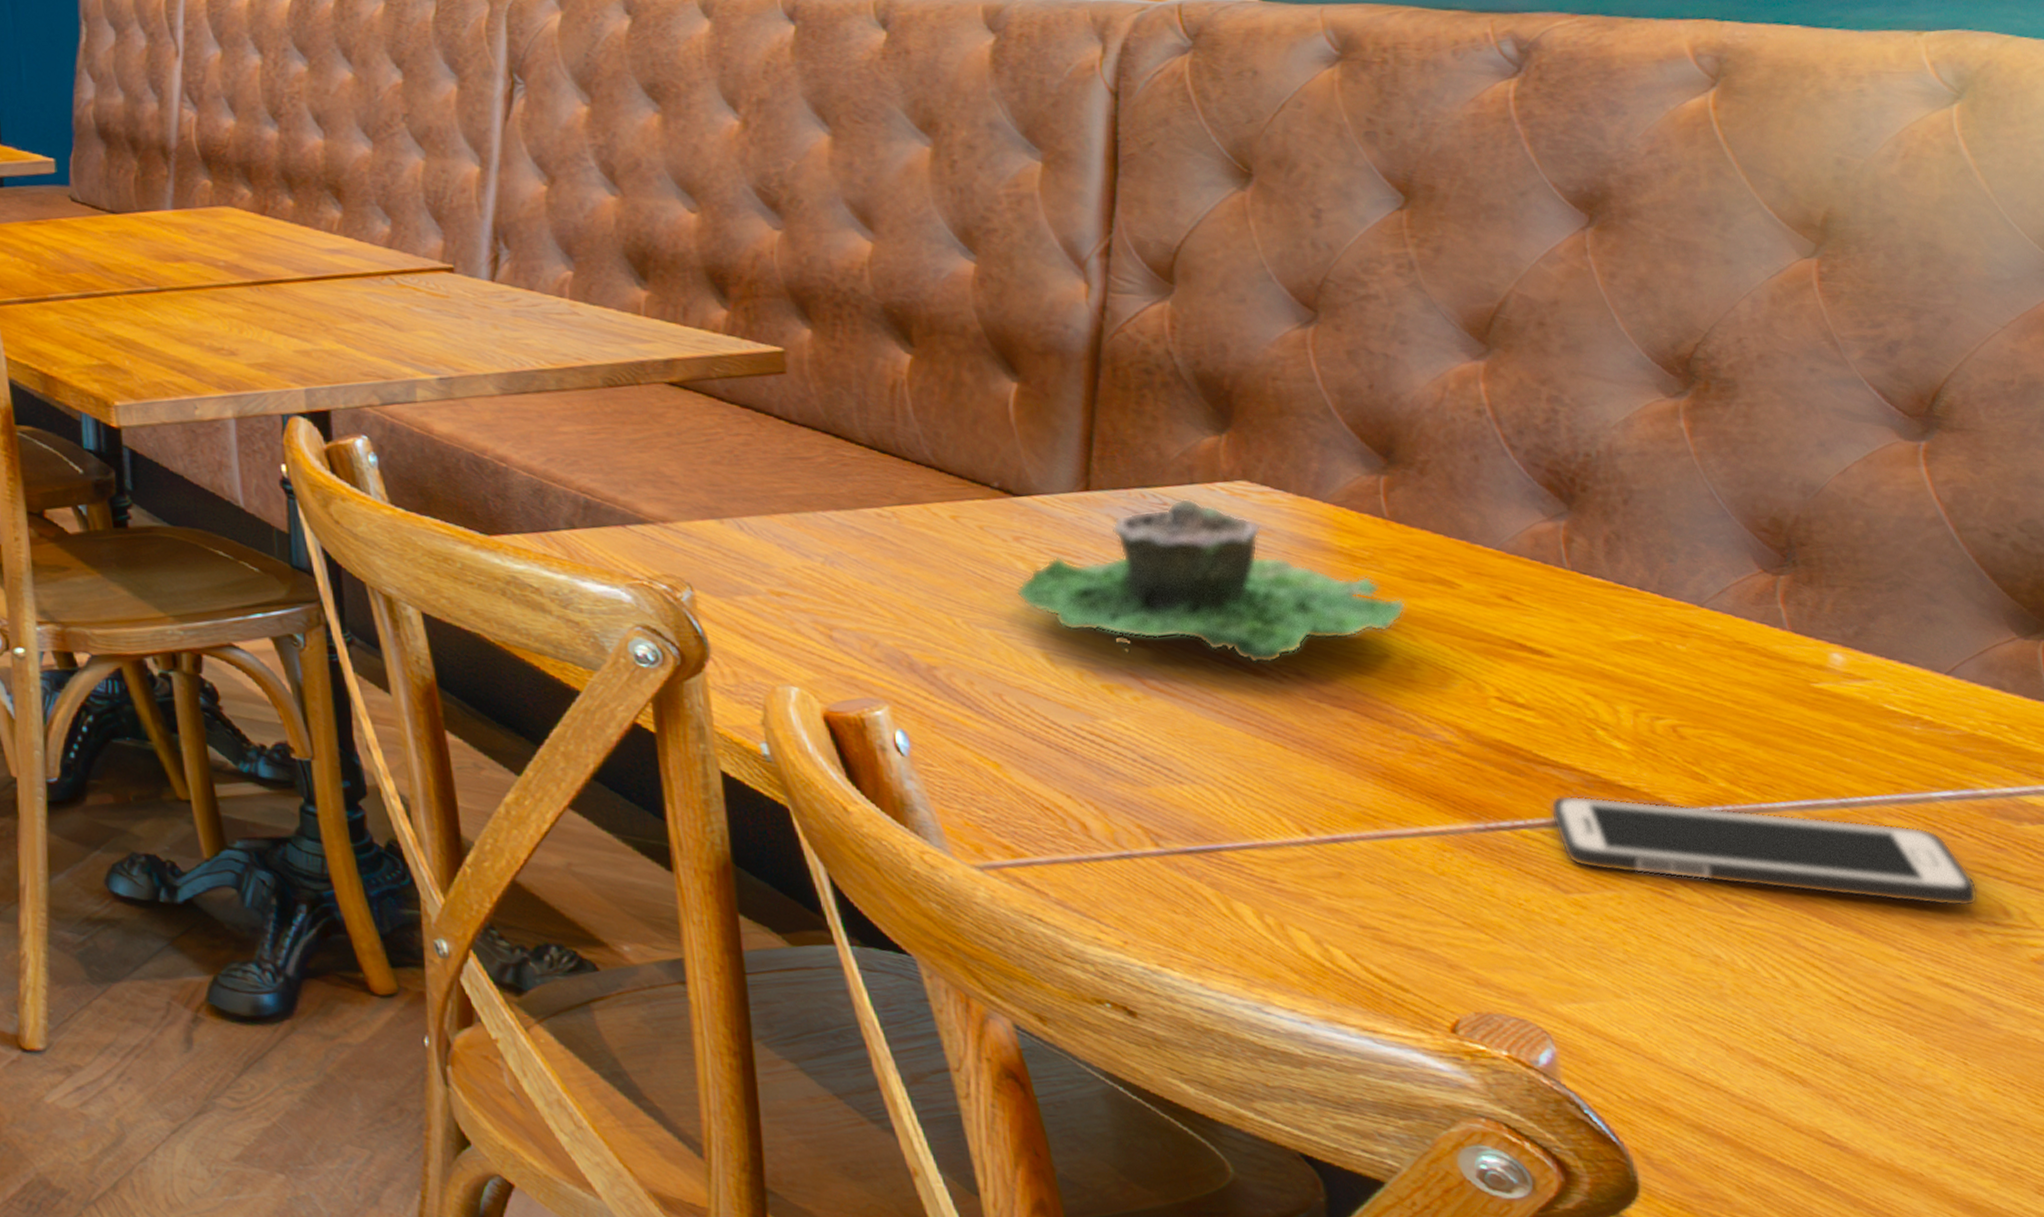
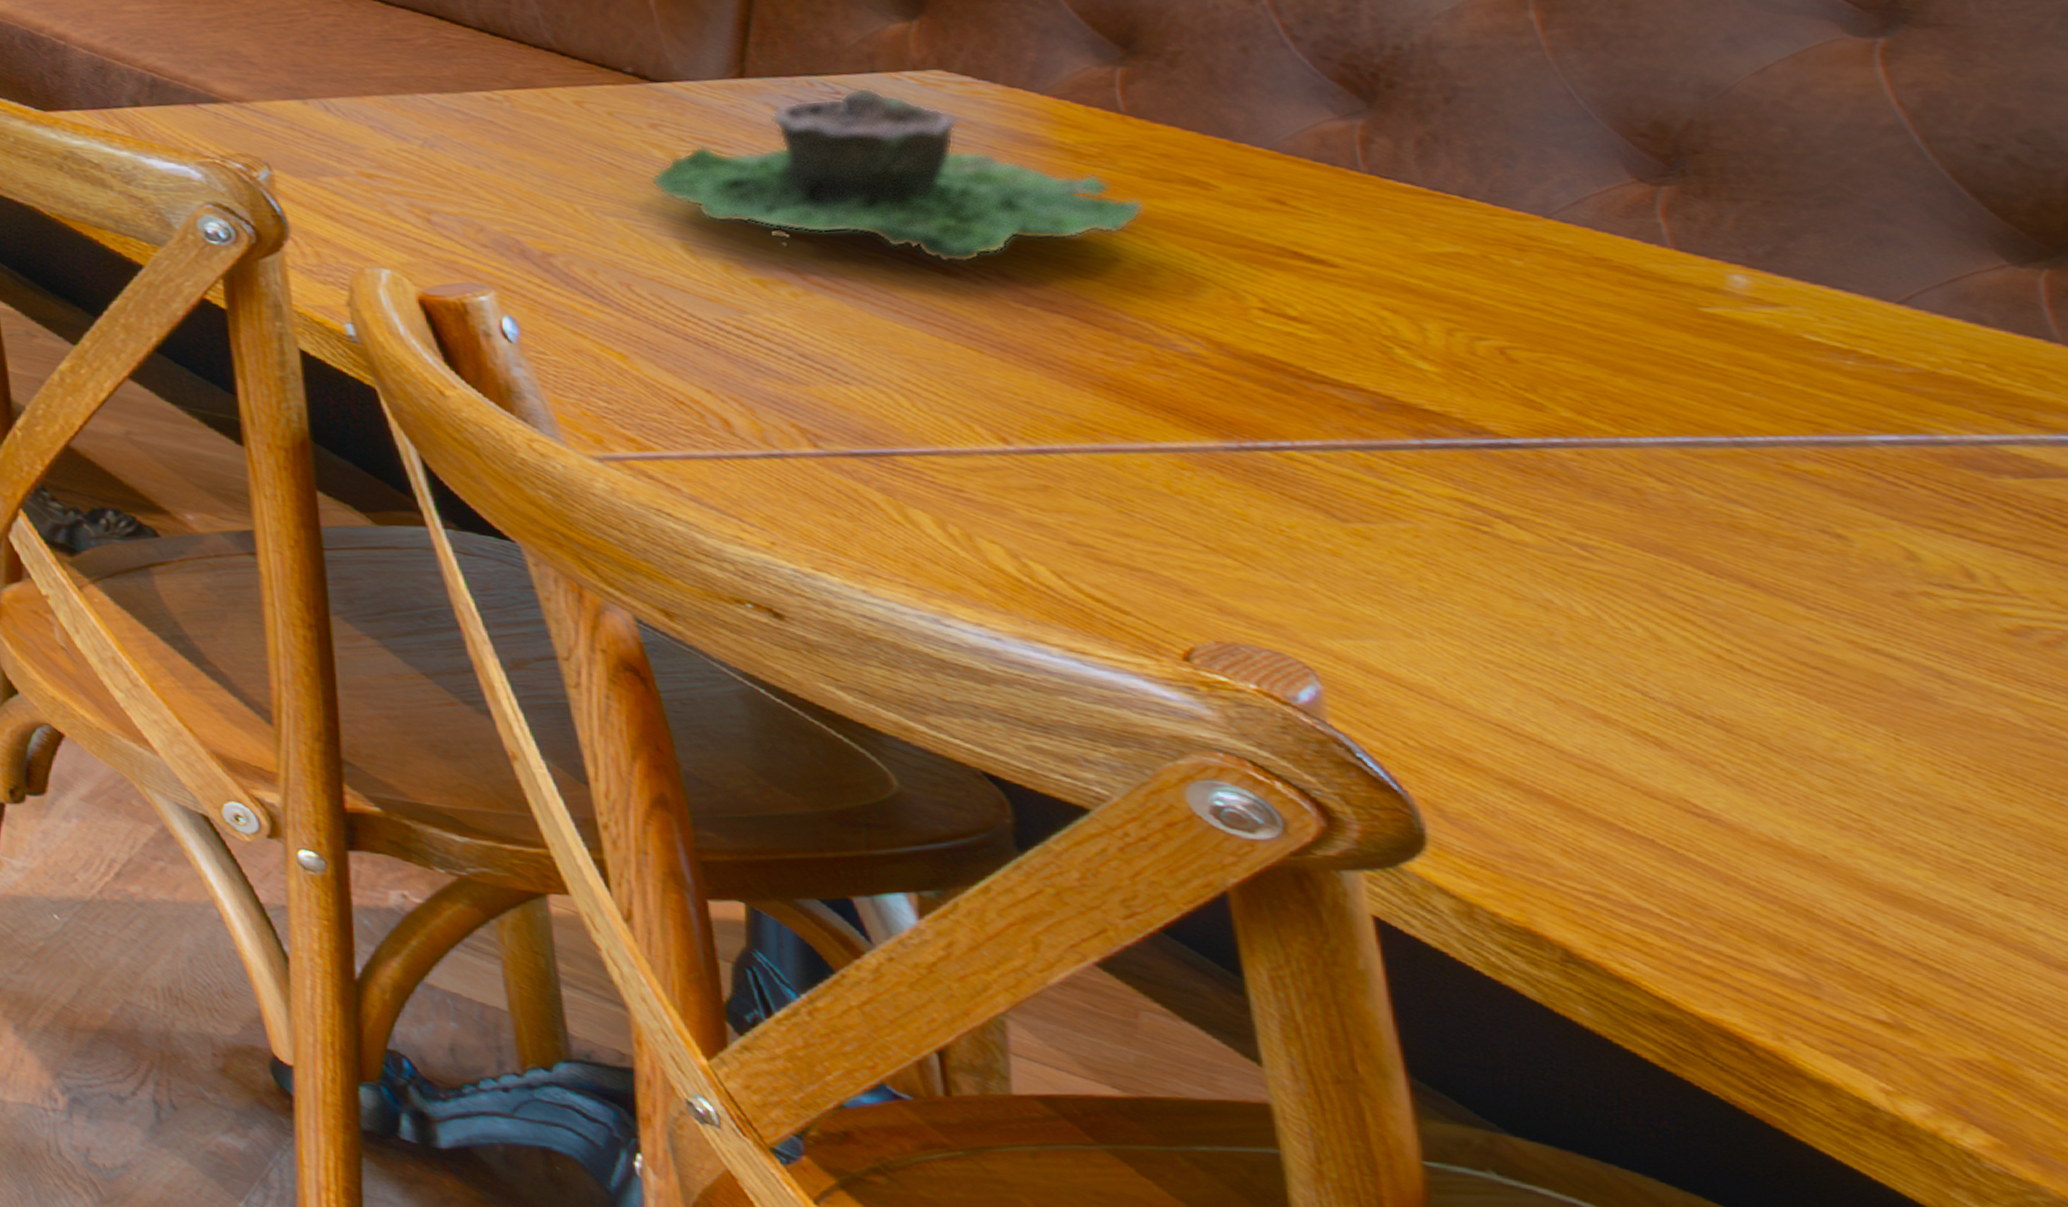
cell phone: present [1551,794,1978,908] -> none [1328,416,1928,566]

